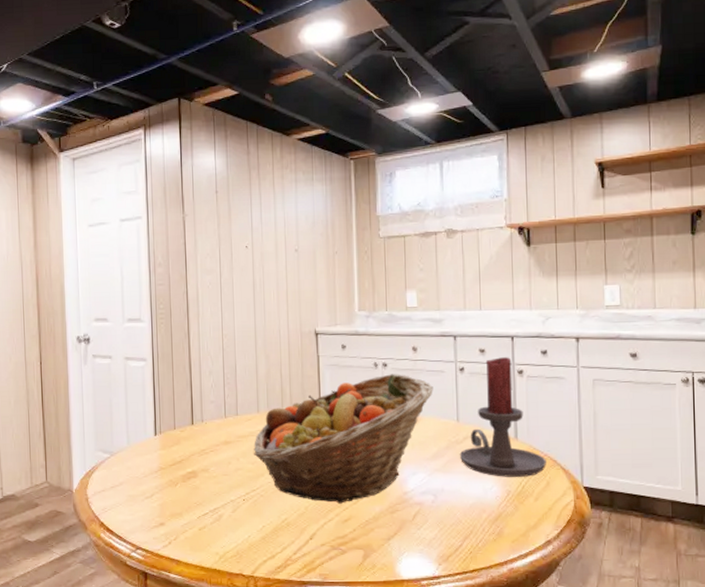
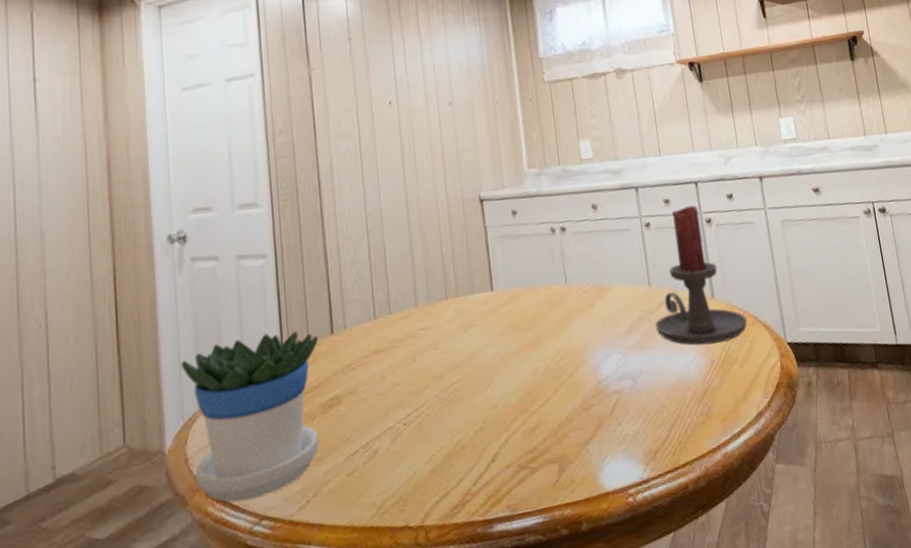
flowerpot: none [84,417,182,533] -> present [181,331,319,503]
fruit basket: present [254,374,433,504] -> none [413,238,620,410]

